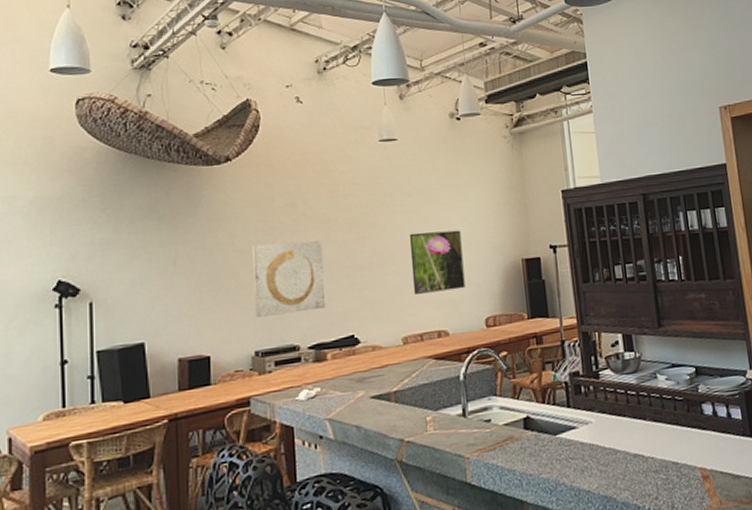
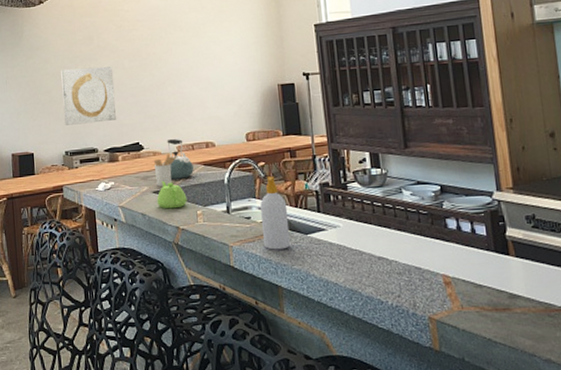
utensil holder: none [372,347,402,390] -> present [153,154,177,187]
teapot: none [375,382,414,418] -> present [157,181,187,209]
kettle: none [383,328,423,380] -> present [162,138,194,179]
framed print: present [409,230,466,294] -> none [181,59,229,112]
soap bottle: none [502,368,538,458] -> present [260,176,291,250]

